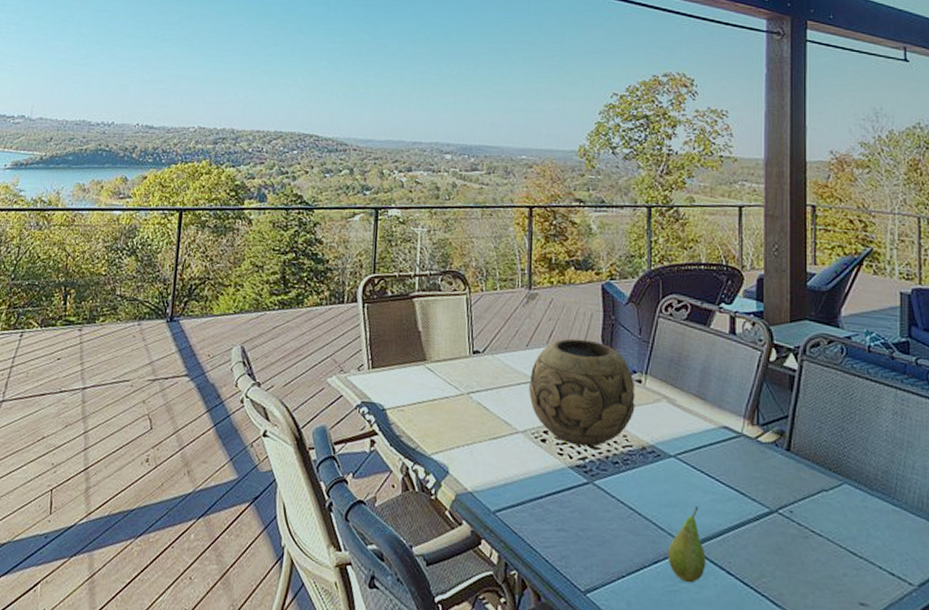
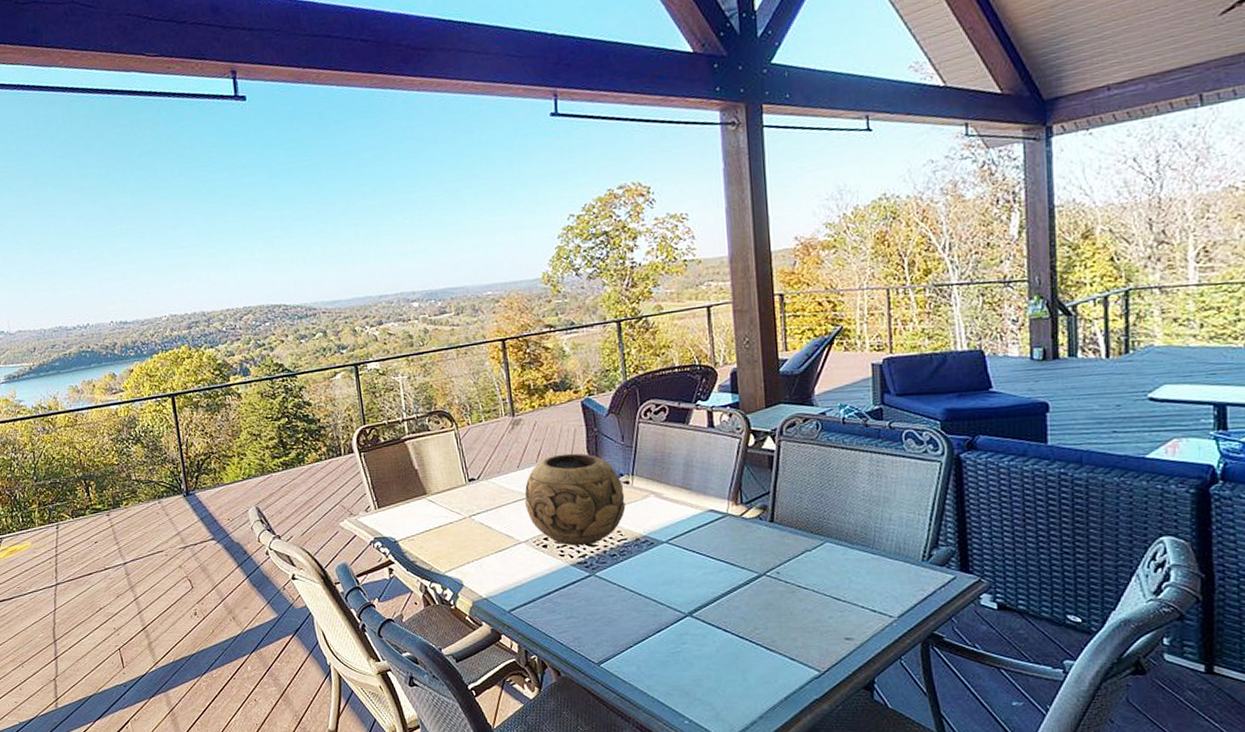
fruit: present [667,506,706,584] -> none [668,580,704,644]

